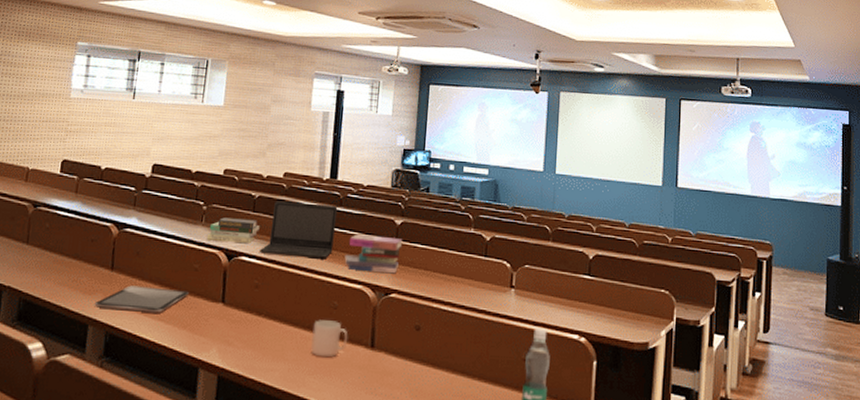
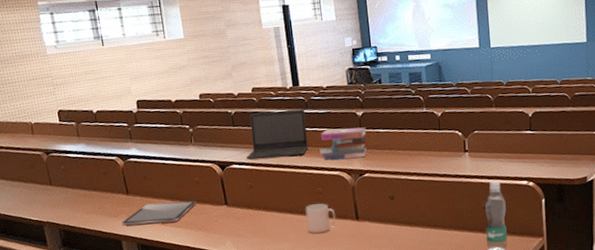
books: present [206,217,260,243] -> none [198,133,242,157]

